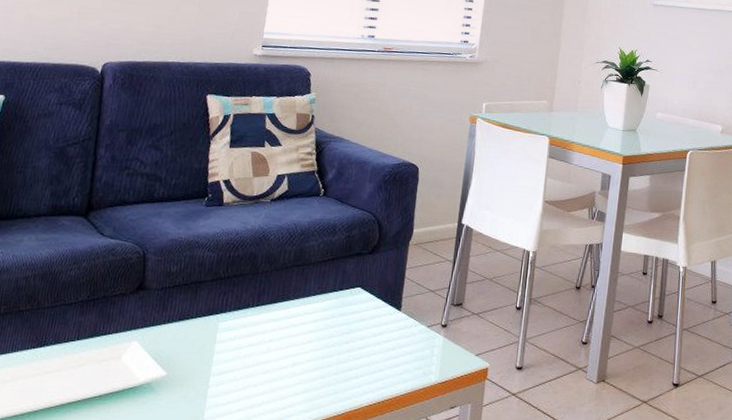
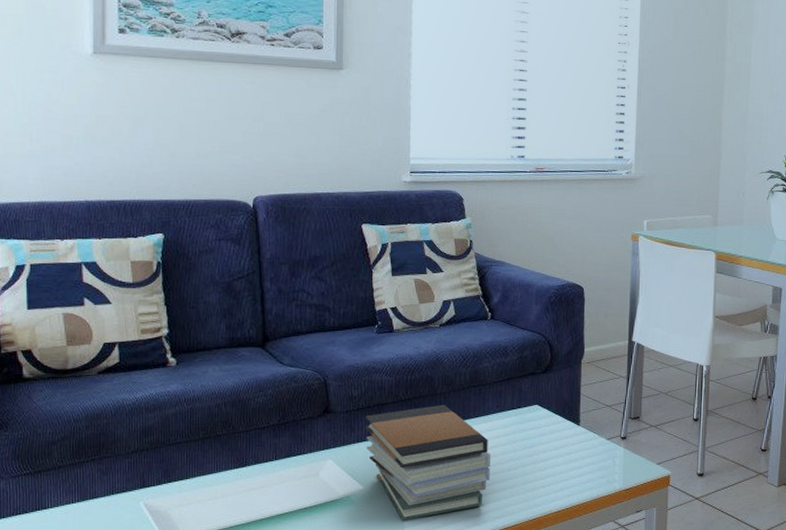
book stack: none [176,284,305,413] -> present [365,404,490,521]

